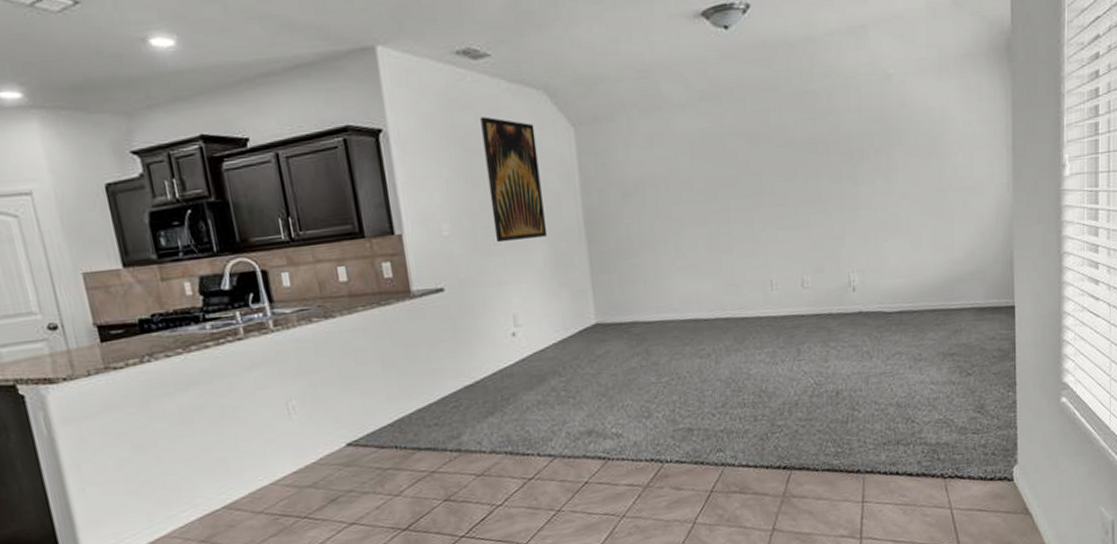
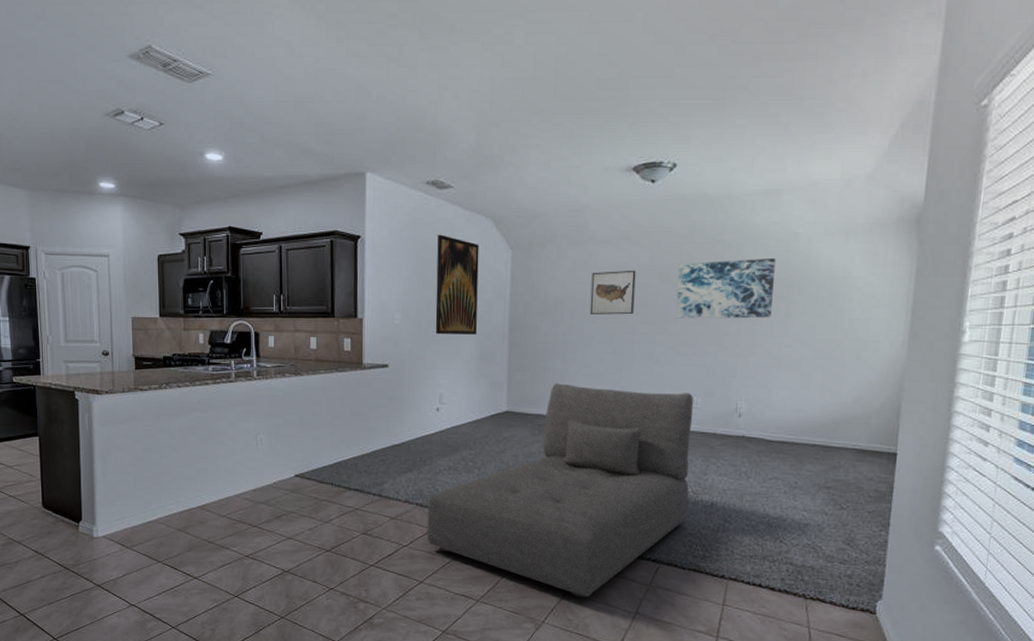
sofa: none [519,271,813,526] -> present [427,383,694,598]
wall art: none [671,135,725,195] -> present [589,270,636,315]
wall art: none [767,104,873,188] -> present [675,257,776,319]

